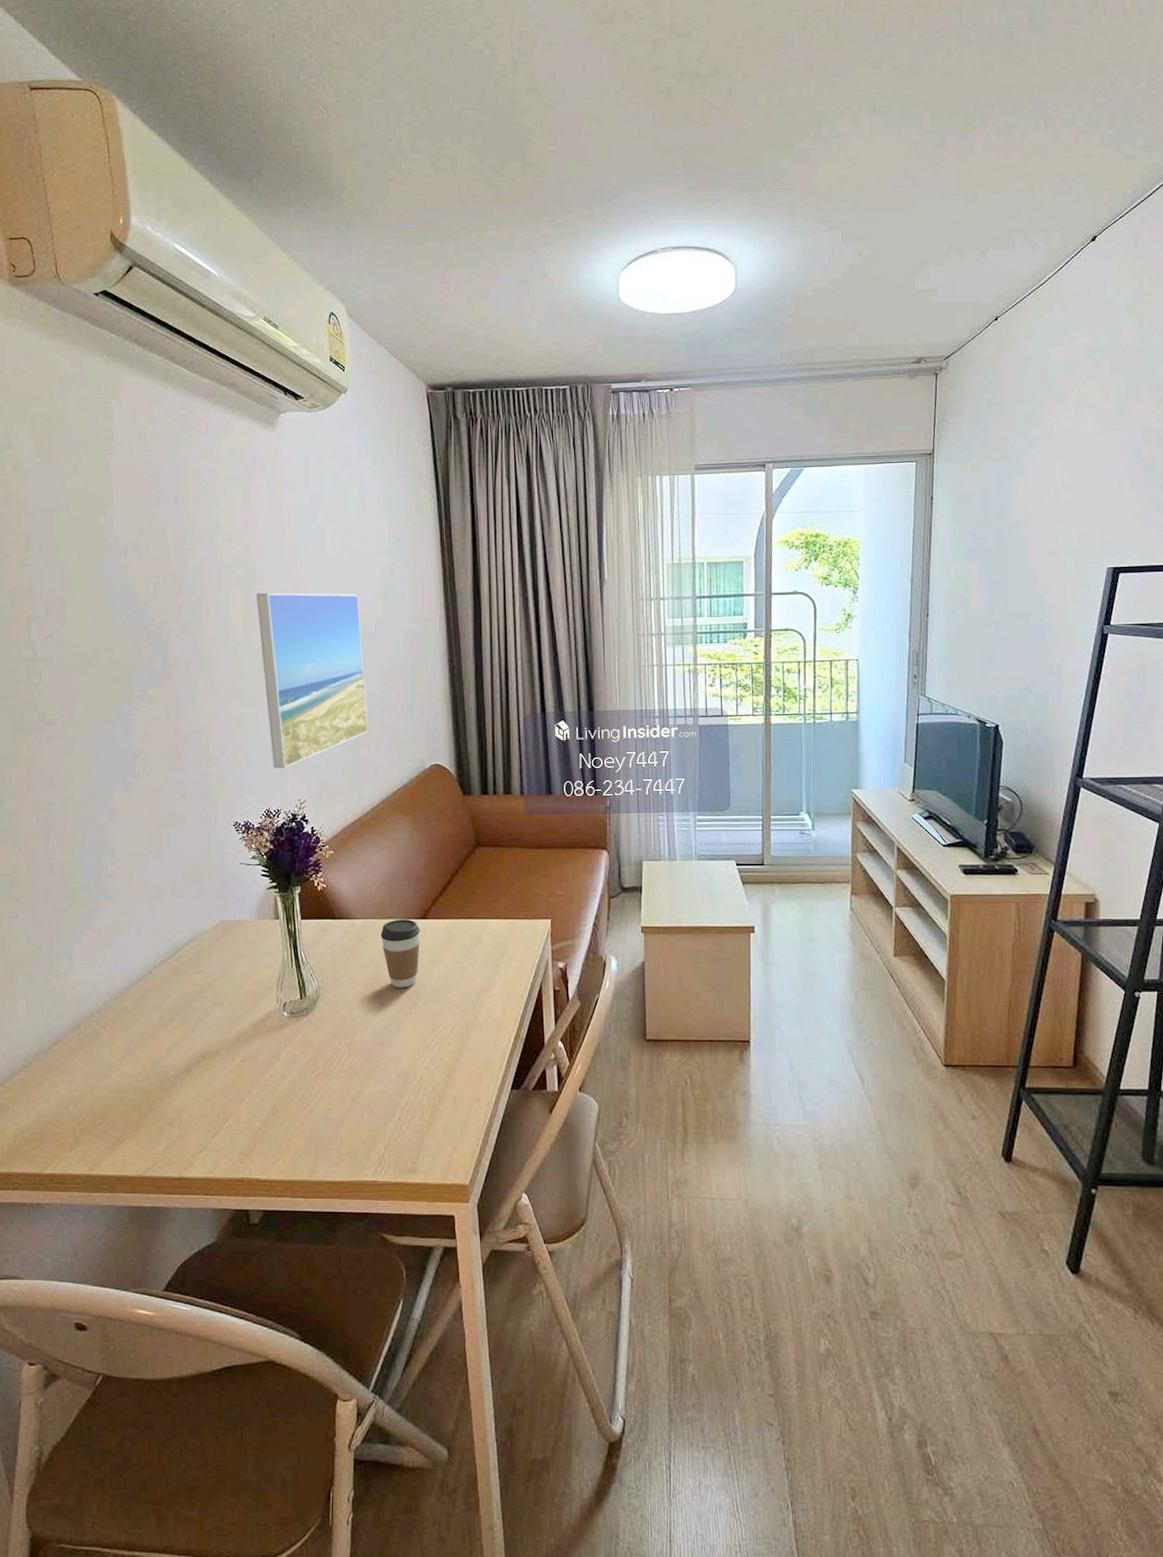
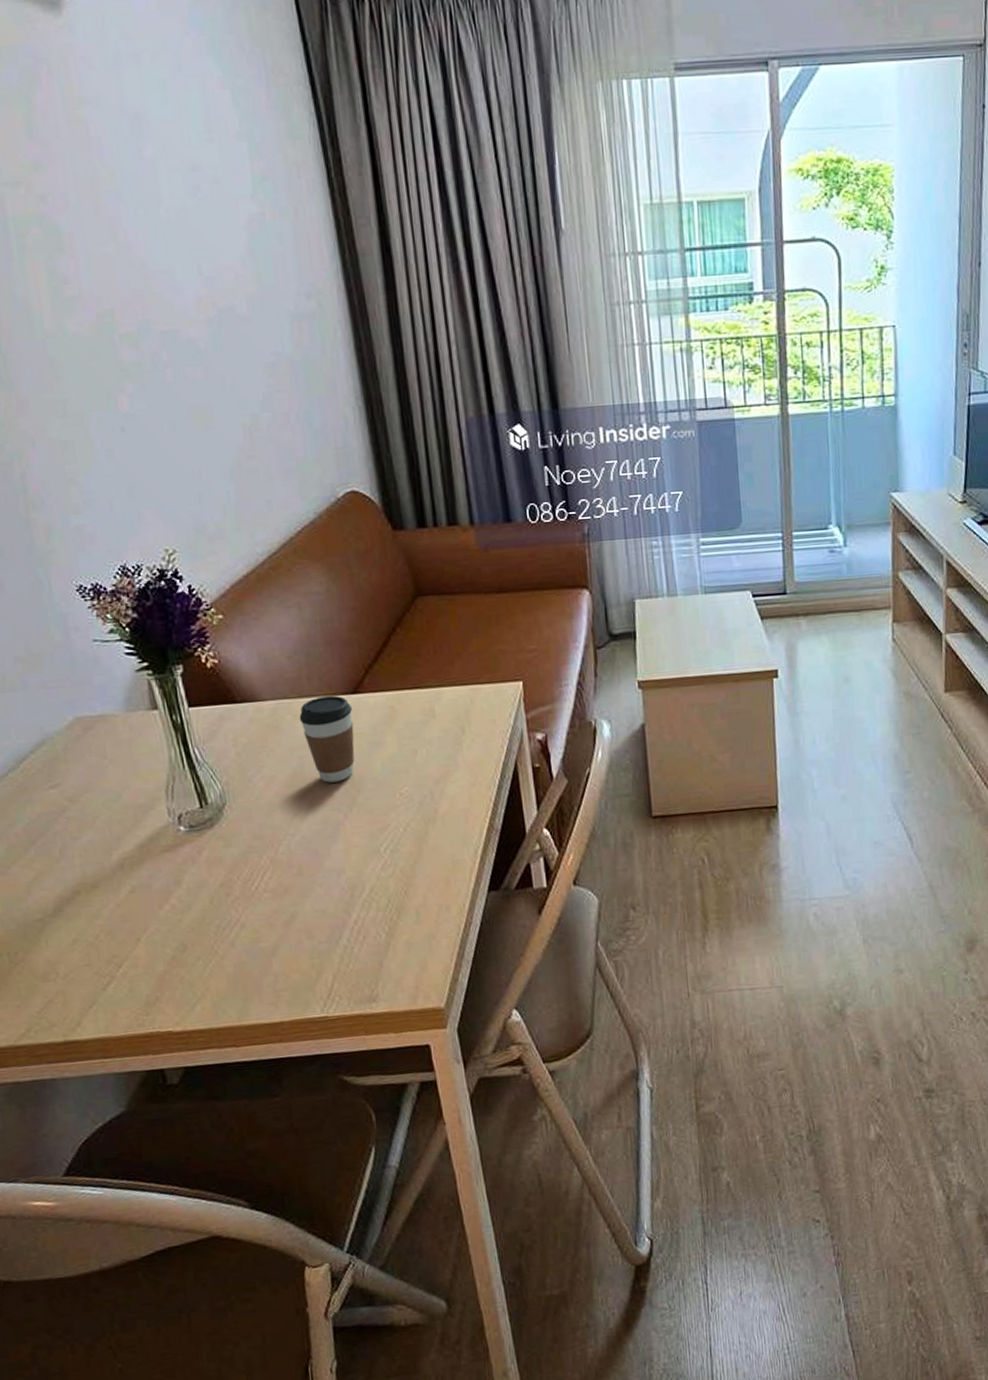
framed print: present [256,592,368,768] -> none [65,259,253,509]

